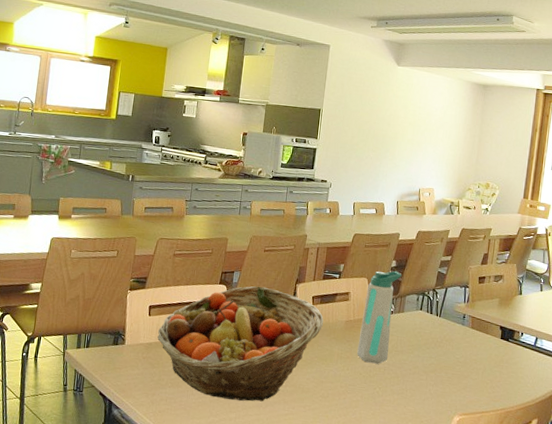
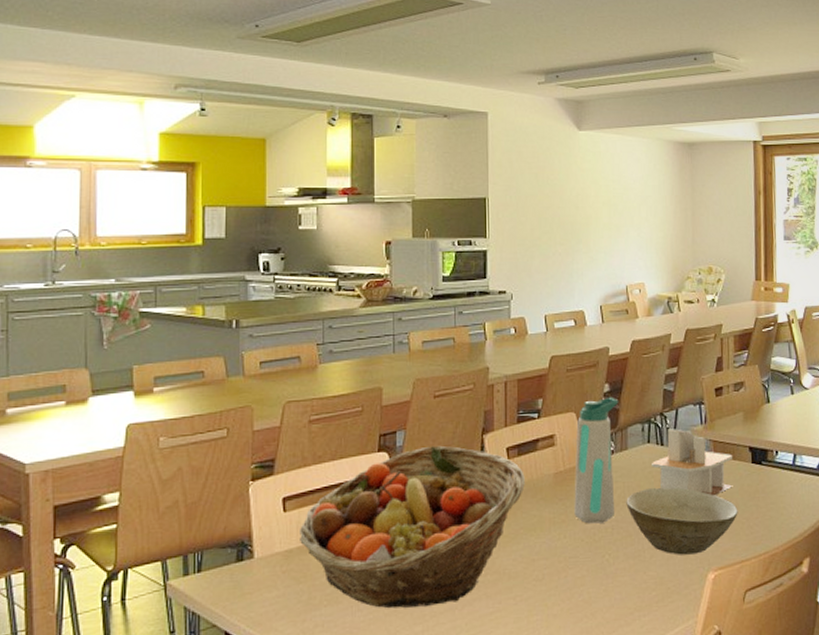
bowl: none [397,344,485,400] -> present [626,487,738,555]
napkin holder: none [421,302,487,359] -> present [652,429,733,496]

